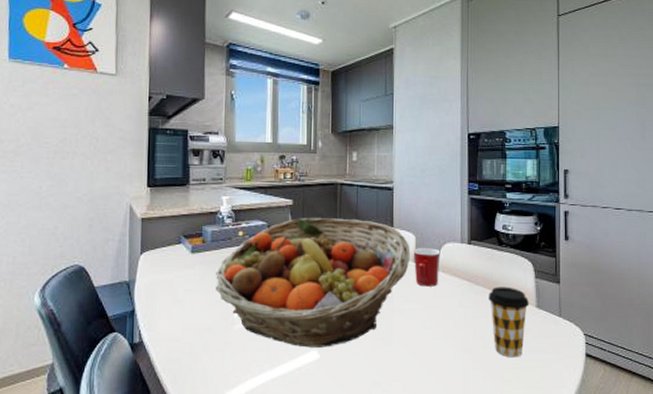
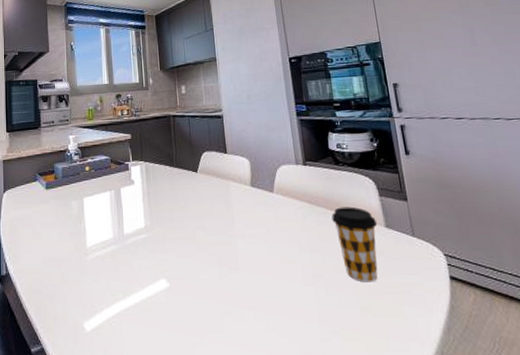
fruit basket: present [216,218,410,348] -> none [68,148,247,276]
mug: present [413,247,440,287] -> none [249,171,278,211]

